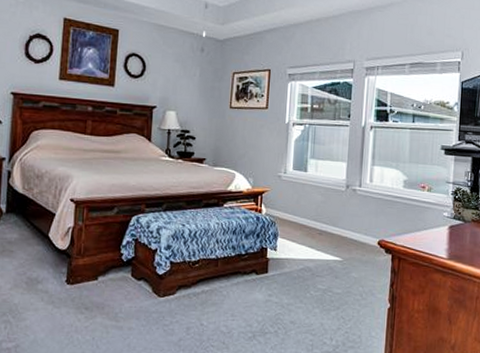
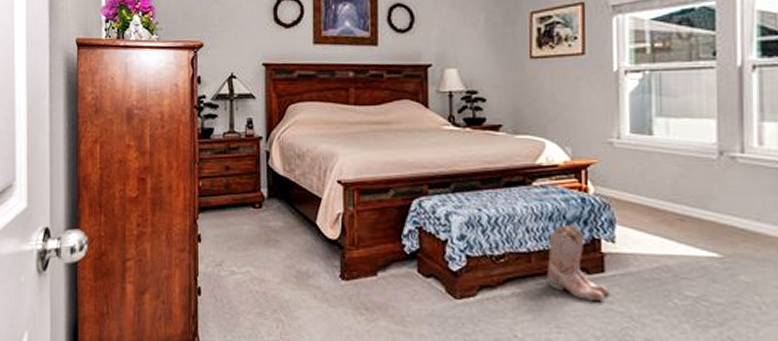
boots: none [228,237,270,295] -> present [547,224,610,302]

